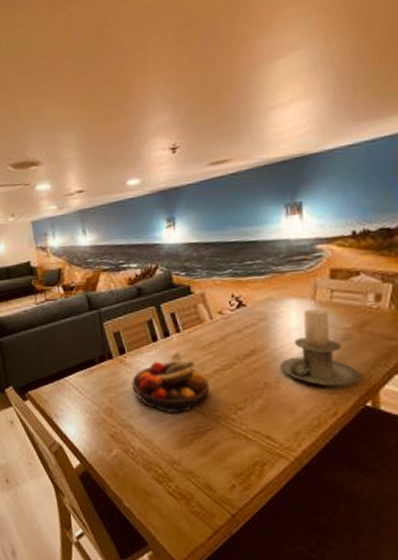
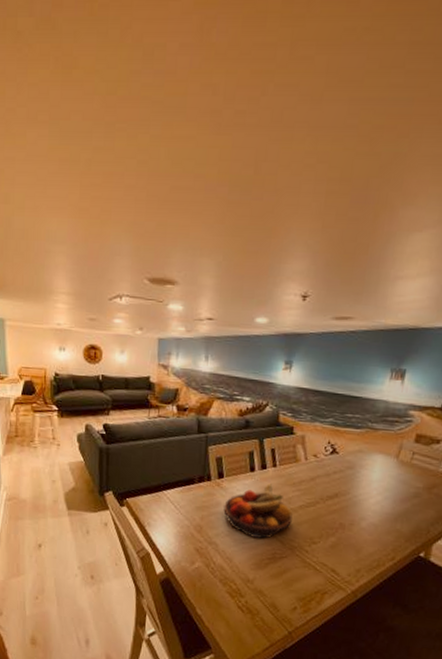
candle holder: present [280,308,361,387] -> none [356,465,421,537]

